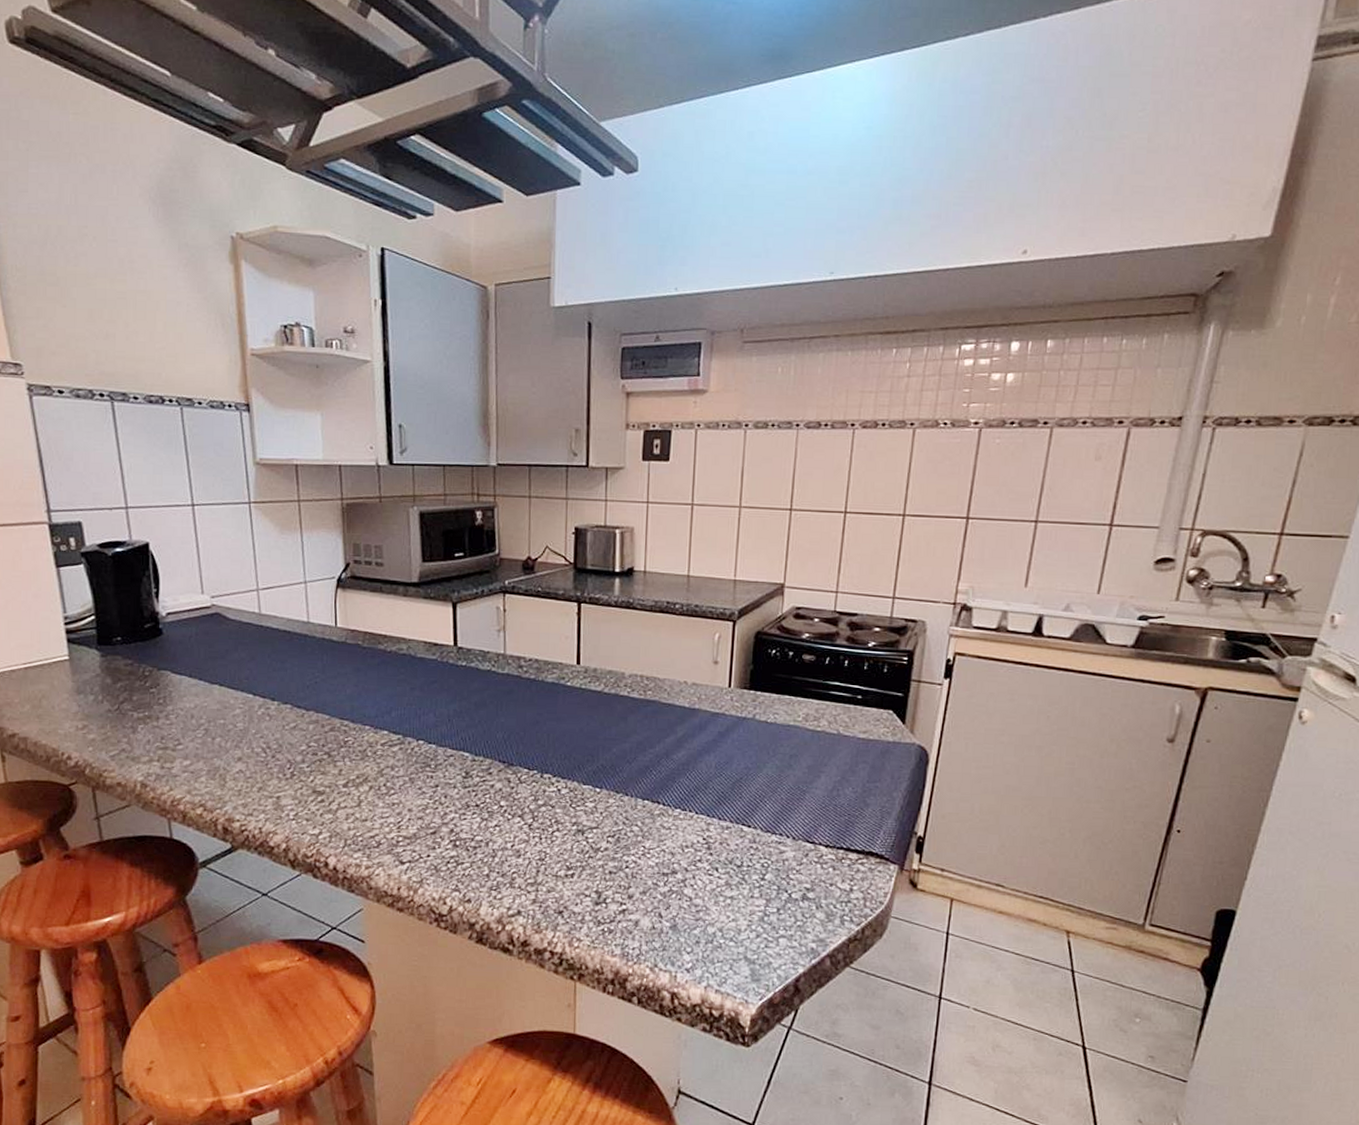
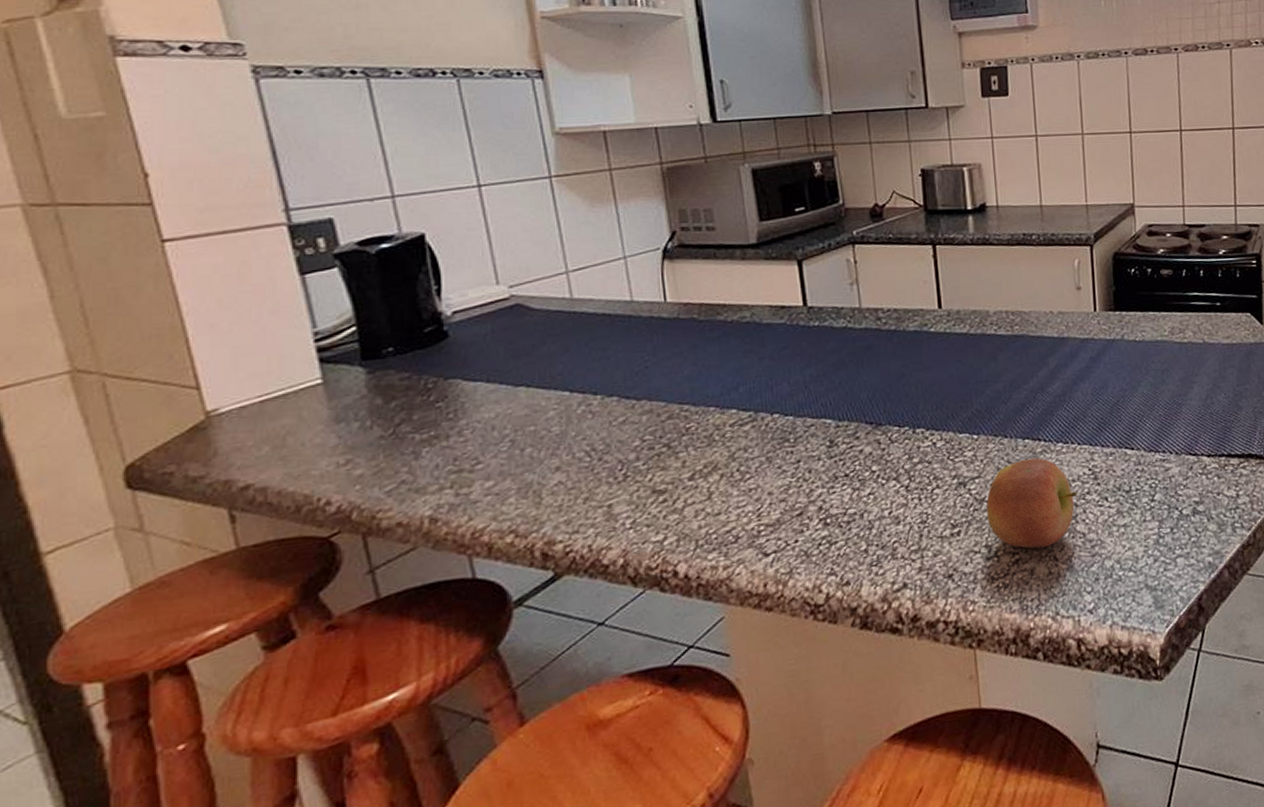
apple: none [600,818,689,903] -> present [986,458,1078,549]

